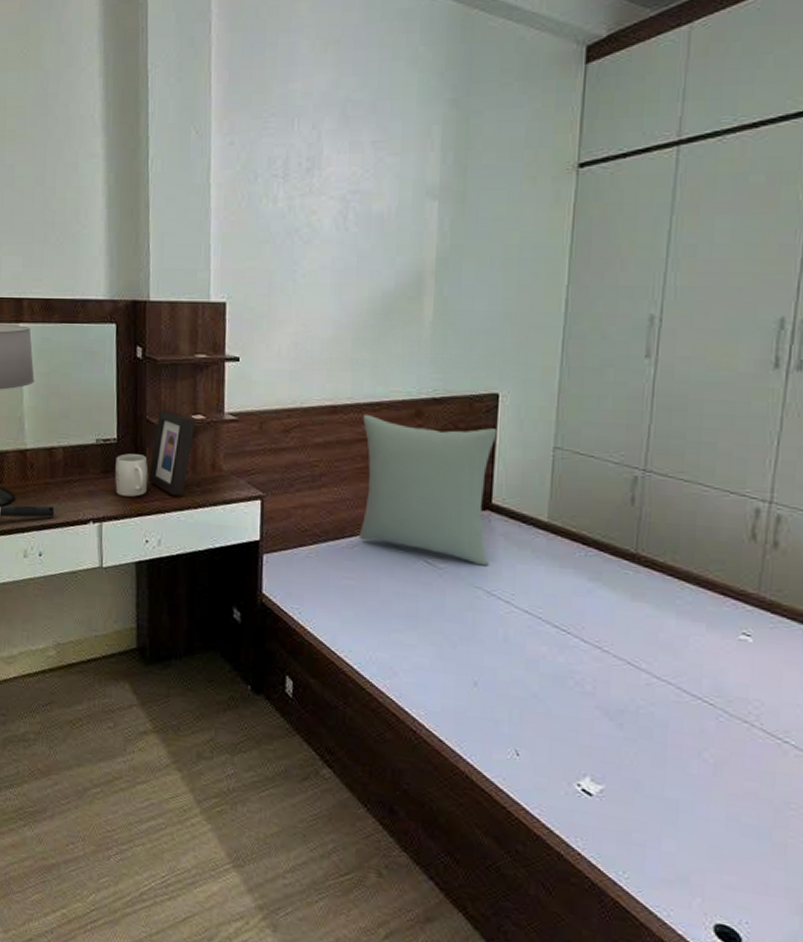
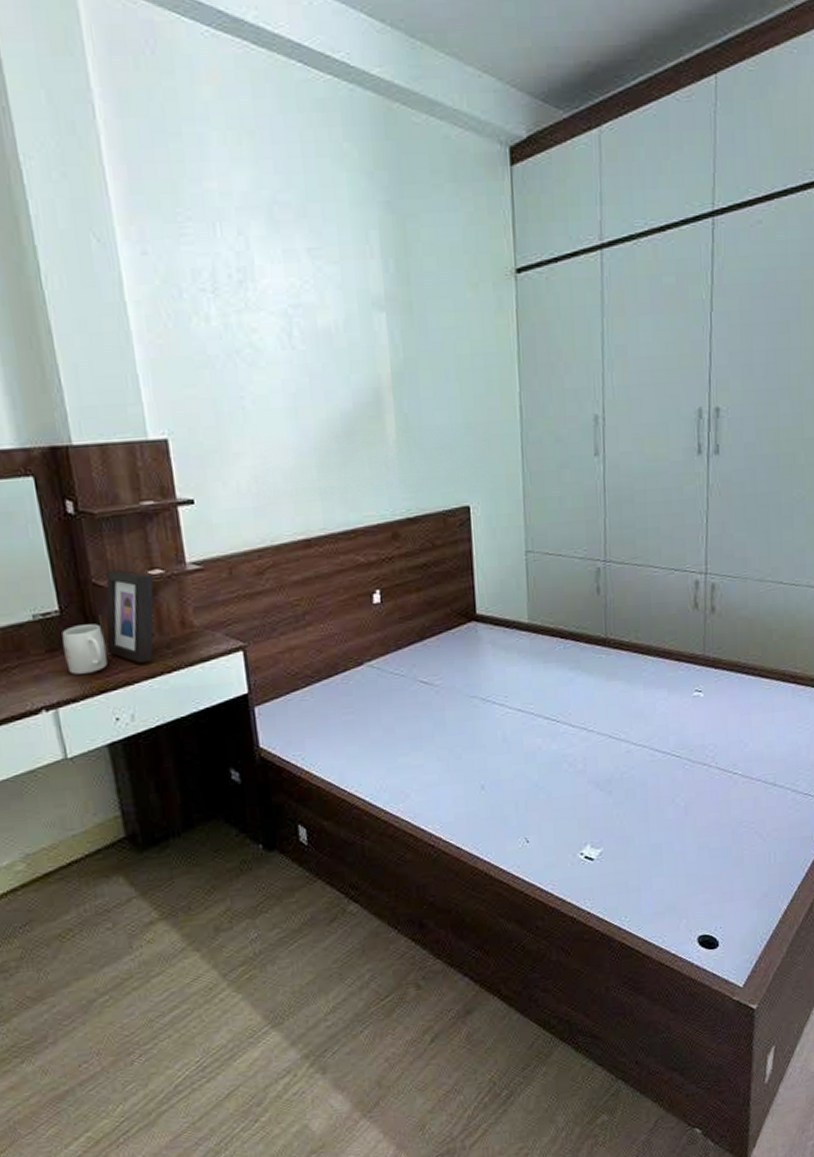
pillow: present [358,414,497,566] -> none [339,541,481,676]

